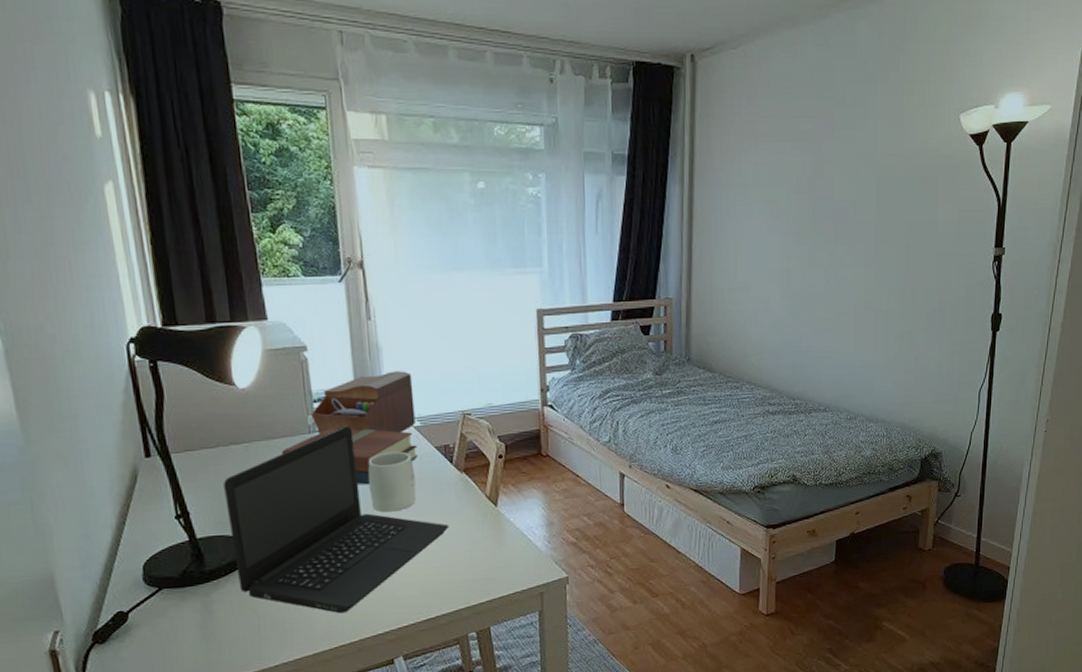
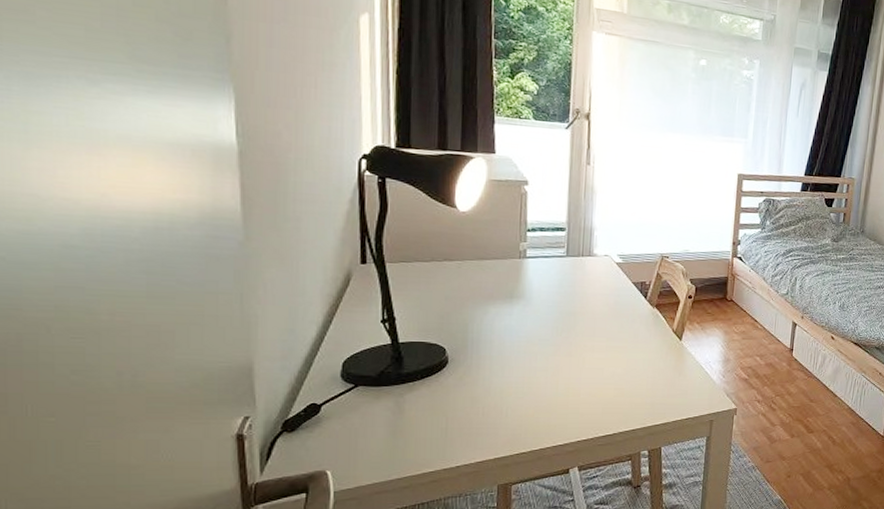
laptop: present [223,425,450,614] -> none [431,255,636,423]
books: present [282,427,418,485] -> none [492,255,617,310]
sewing box: present [310,371,416,434] -> none [523,212,620,267]
mug: present [367,451,416,512] -> none [567,282,612,336]

